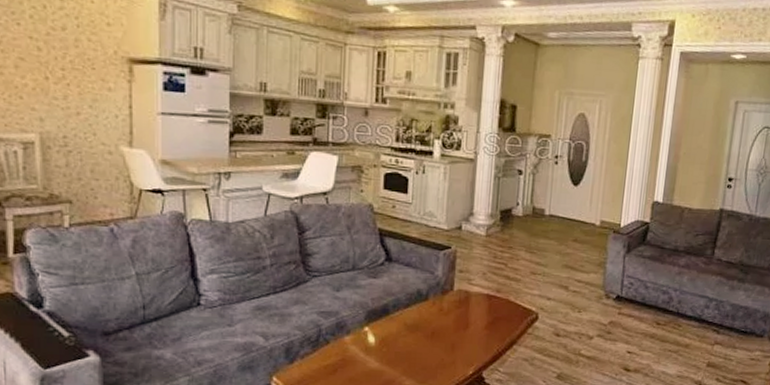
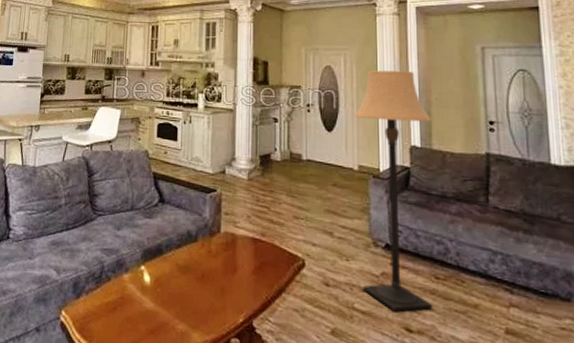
lamp: none [590,121,678,355] -> present [354,70,433,313]

